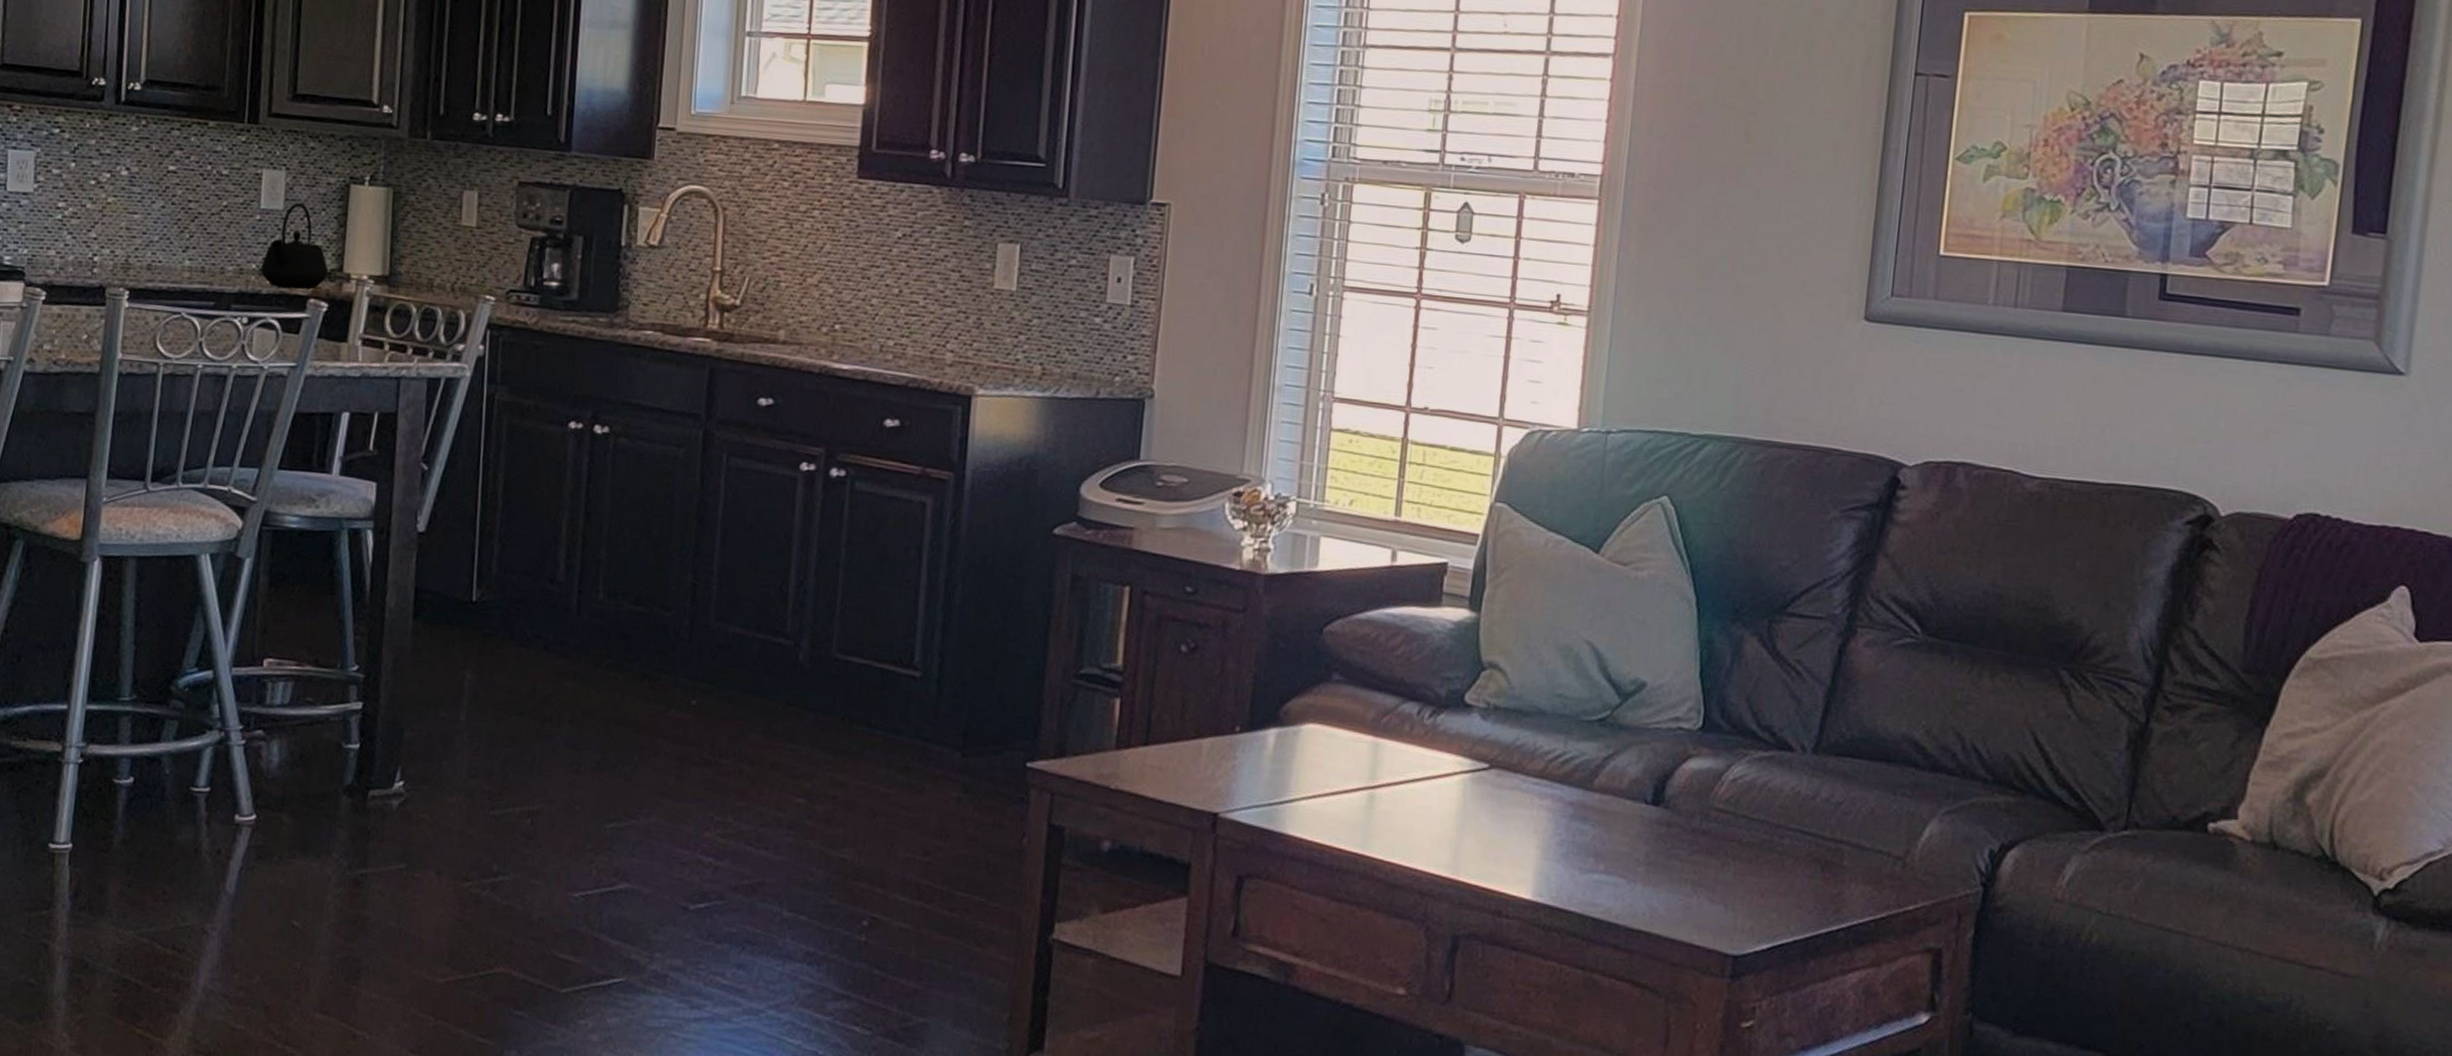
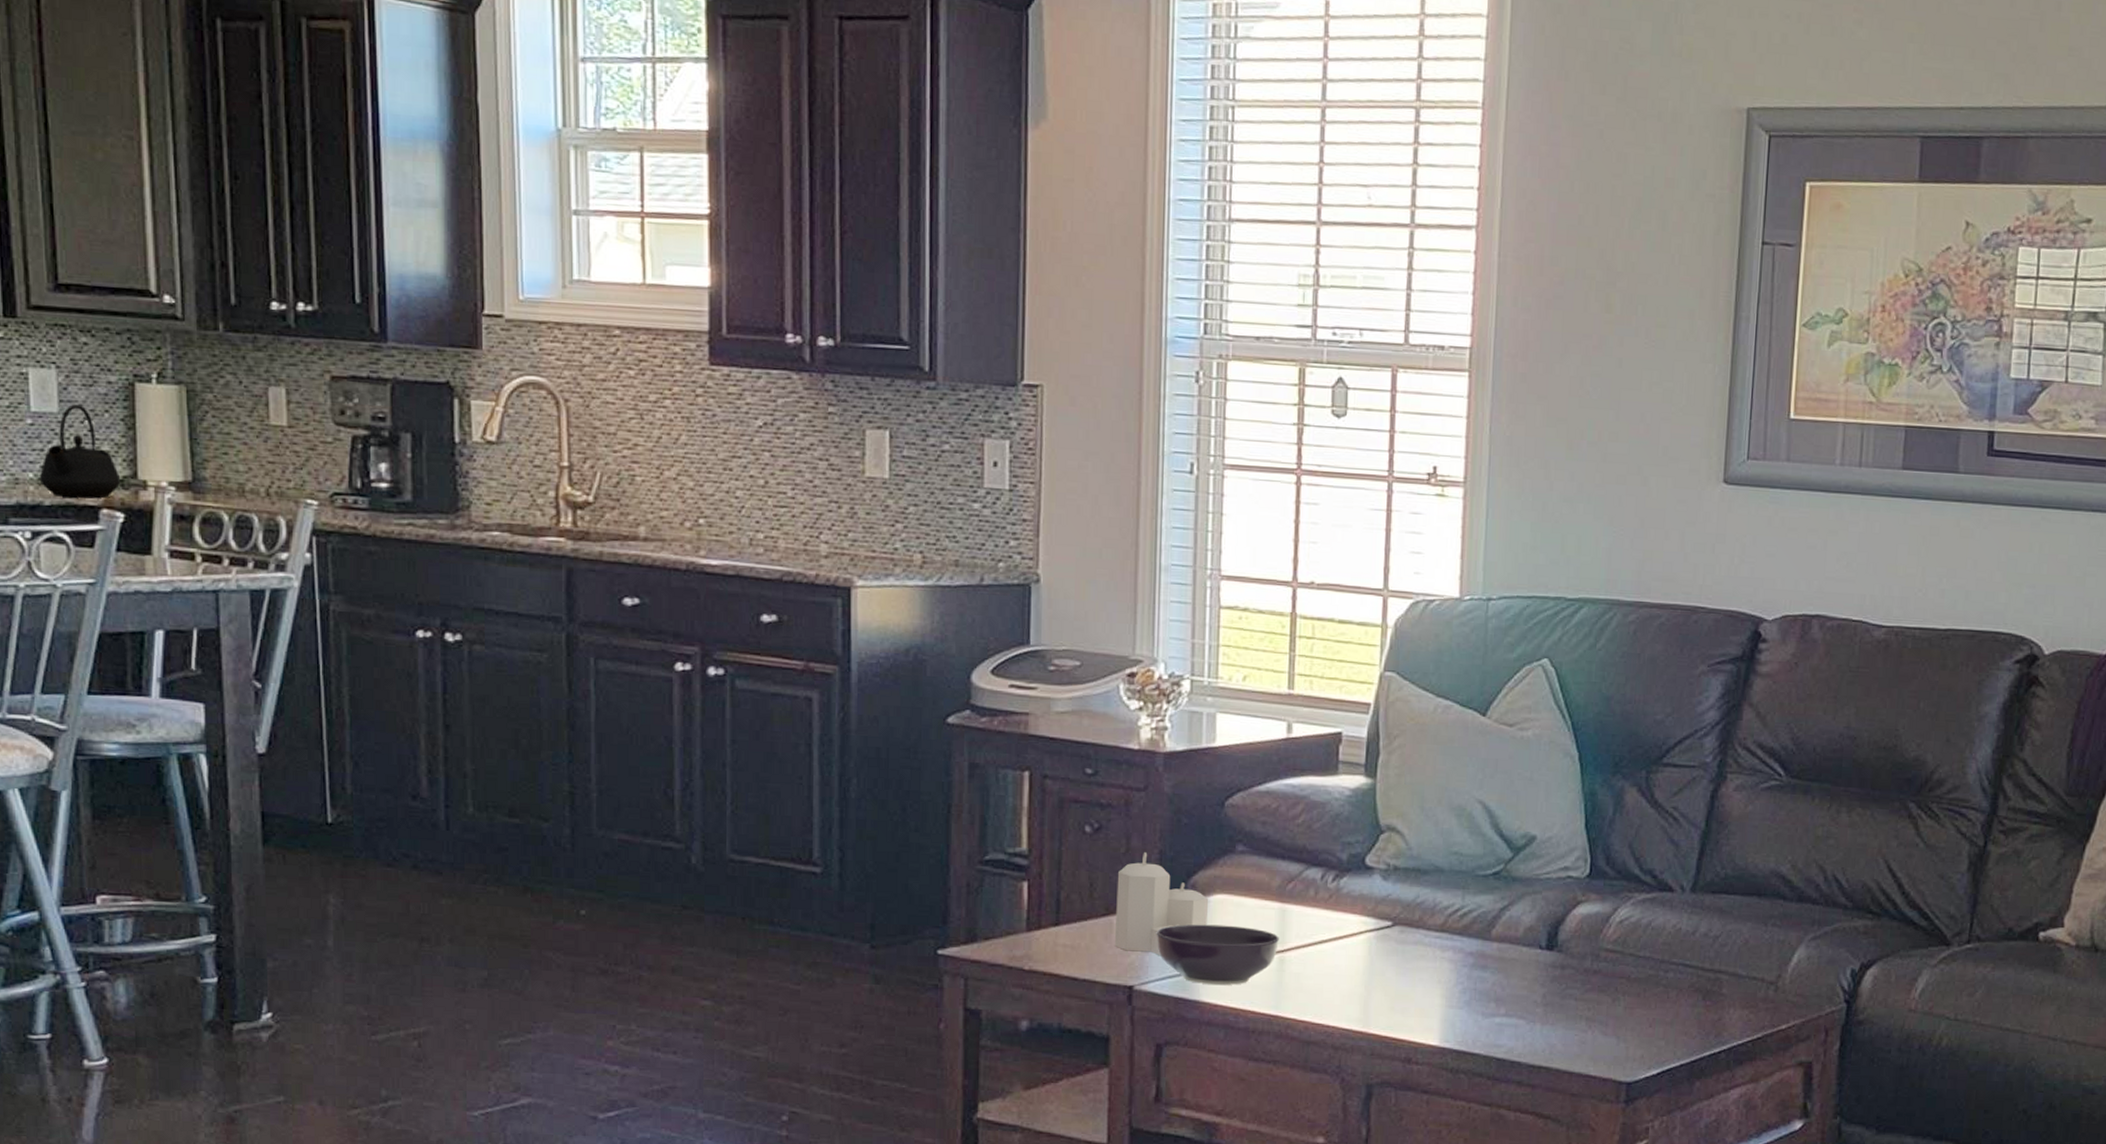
candle: none [1202,674,1300,784] -> present [1114,851,1208,956]
bowl: none [1245,752,1370,820] -> present [1156,924,1279,985]

